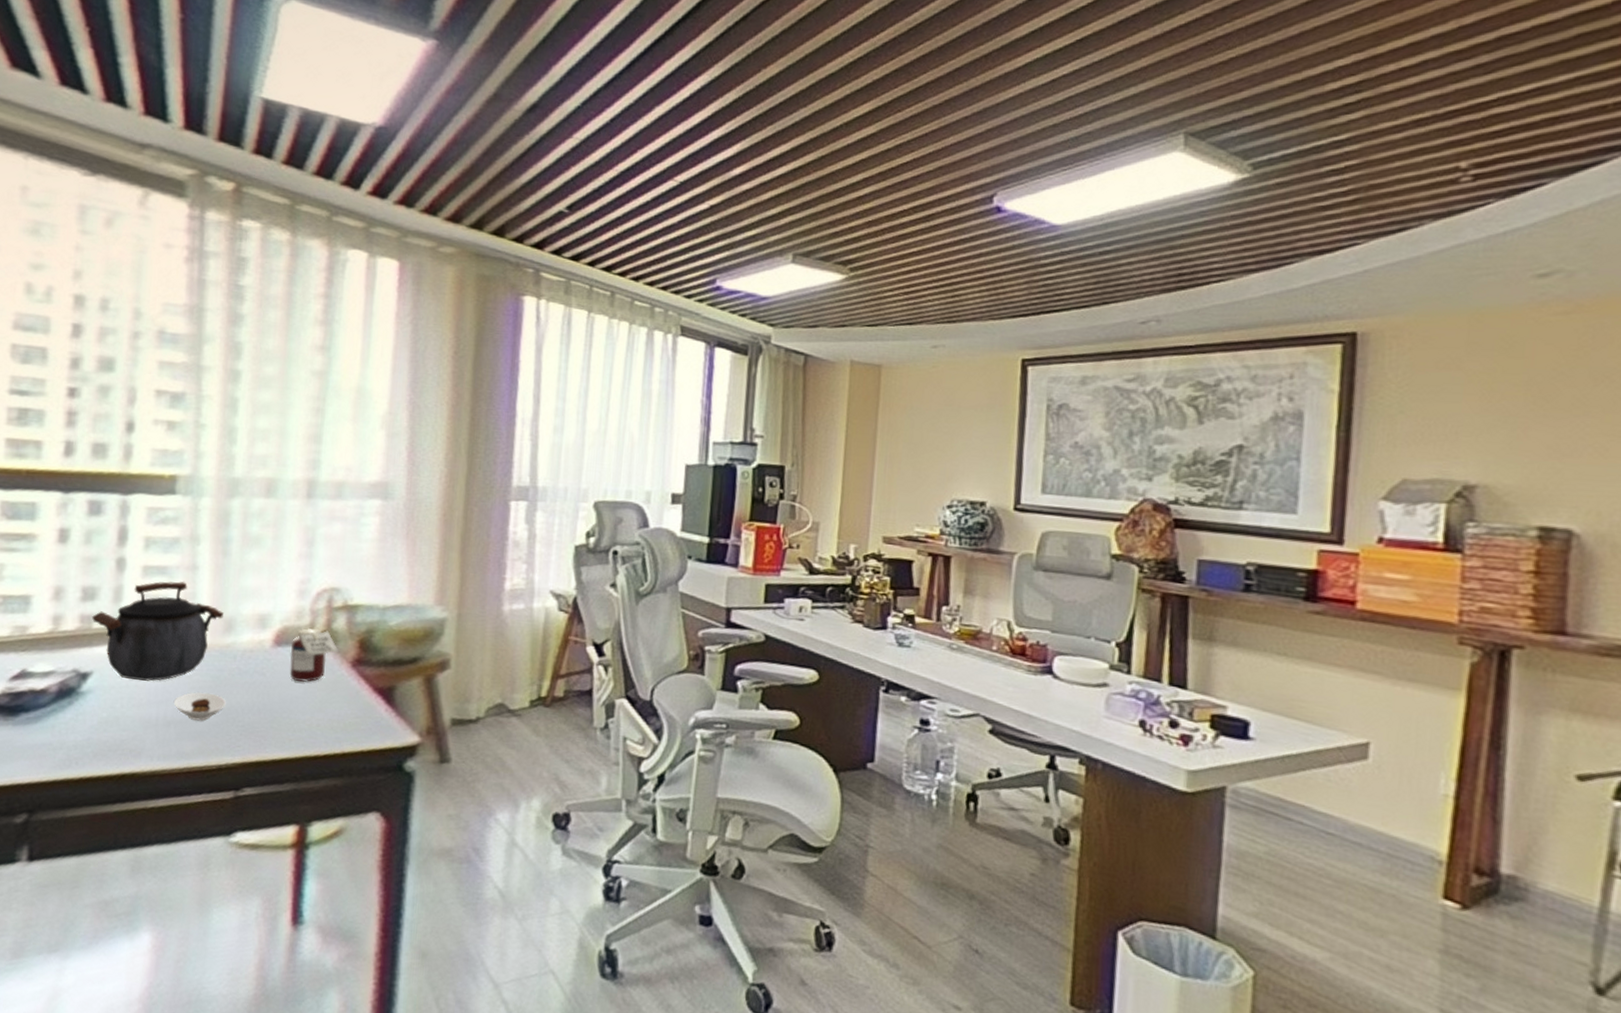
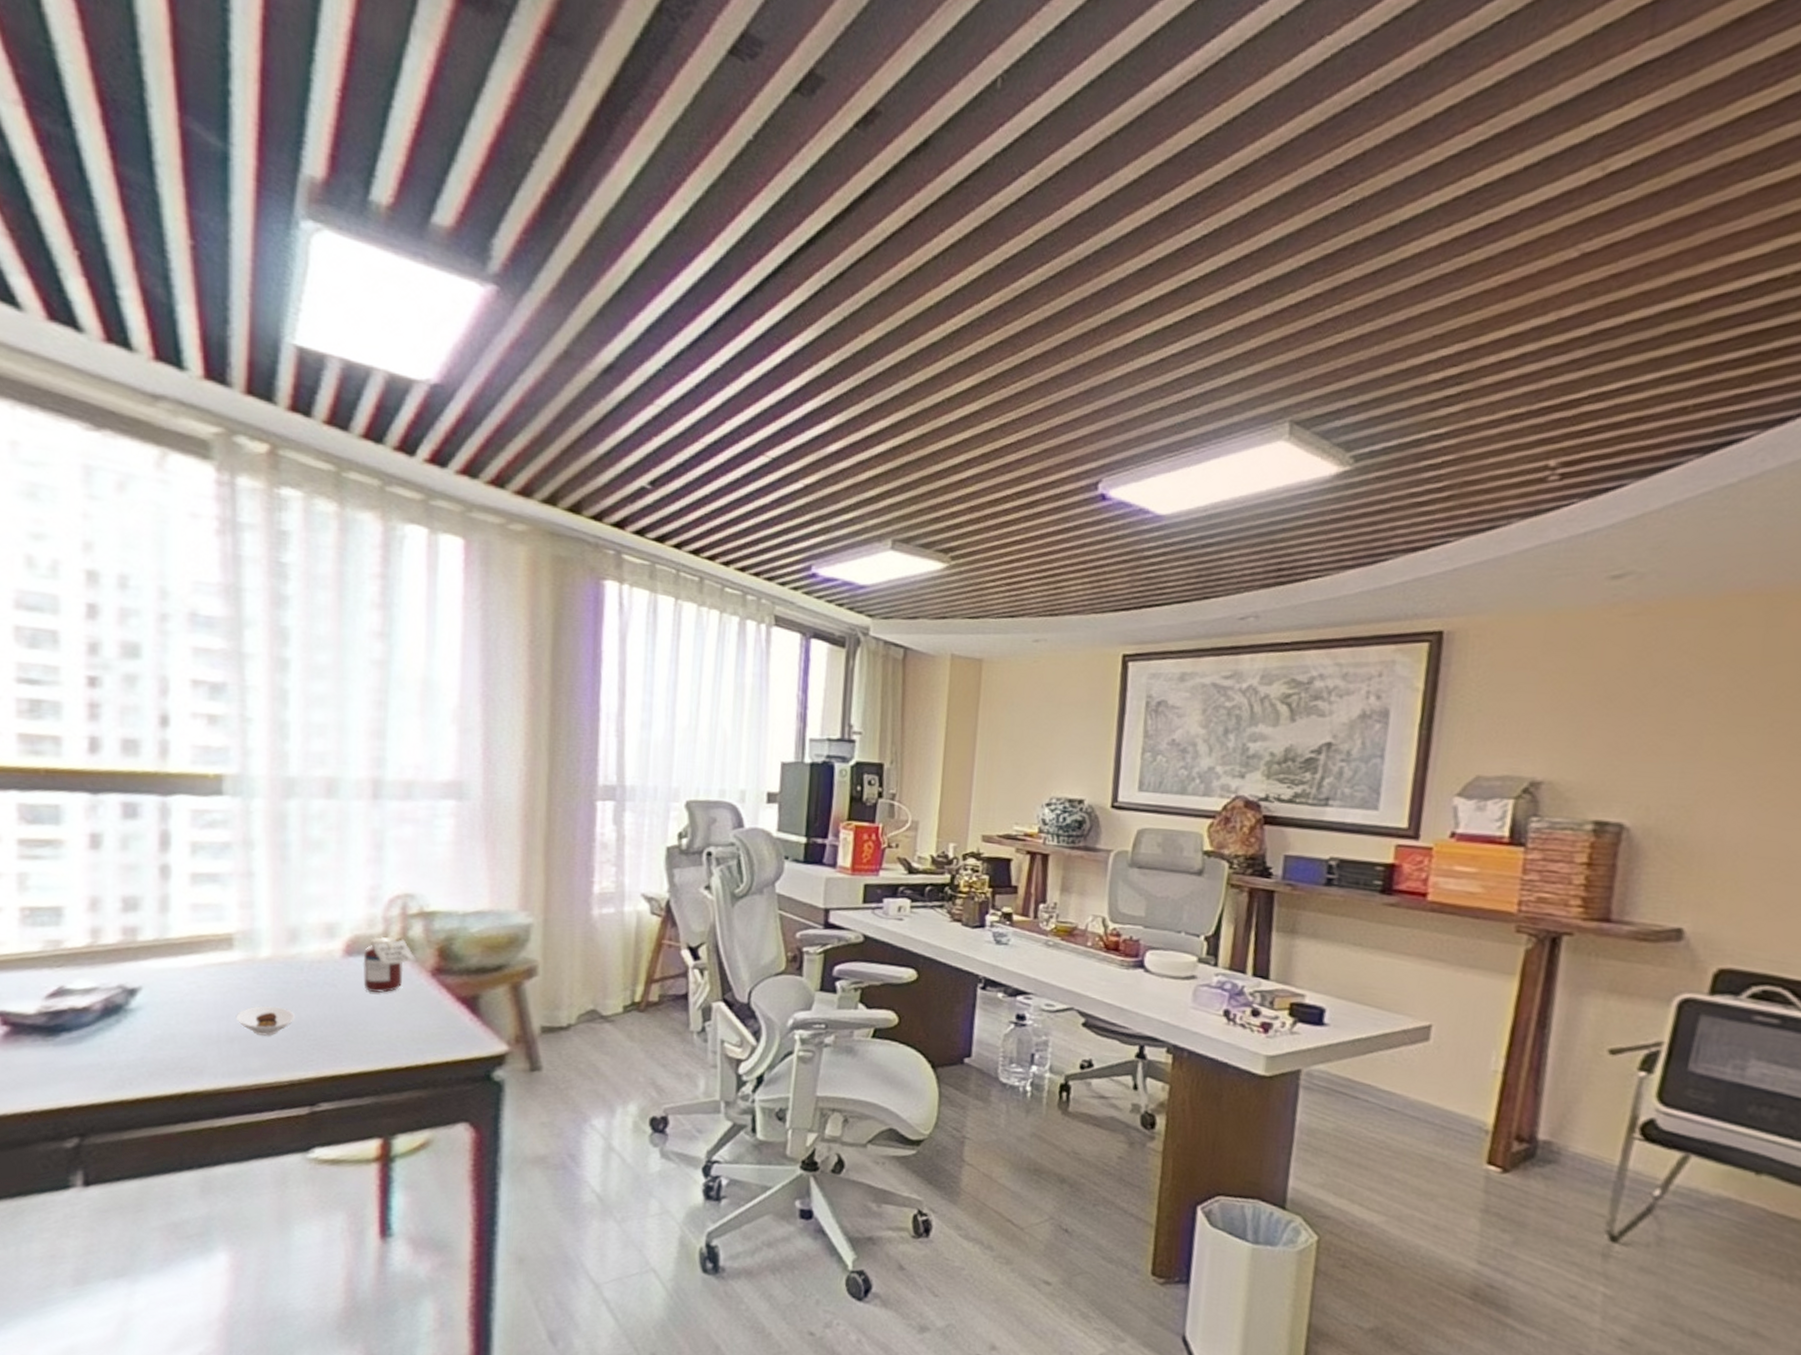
kettle: present [91,581,223,682] -> none [135,889,286,996]

